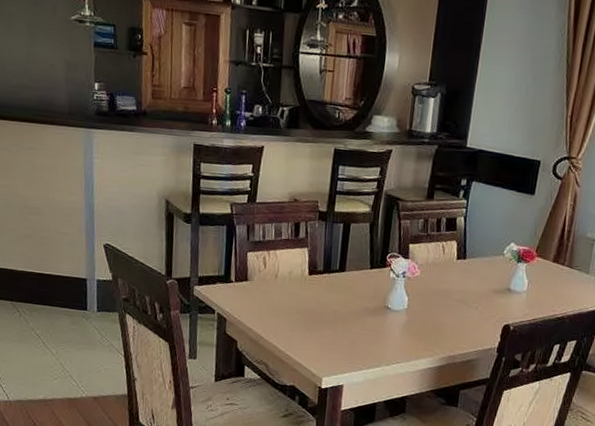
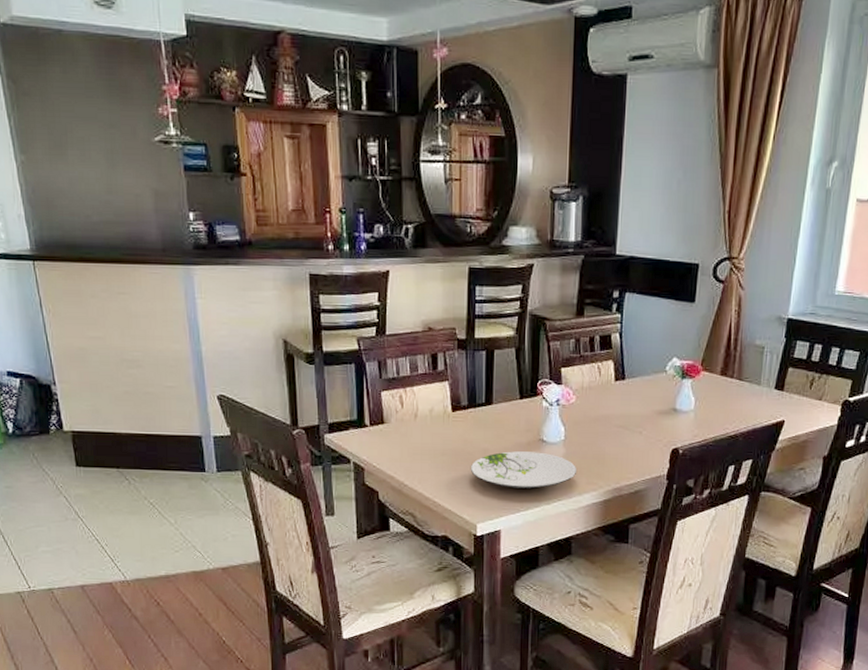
plate: none [320,314,417,350] -> present [470,451,577,489]

